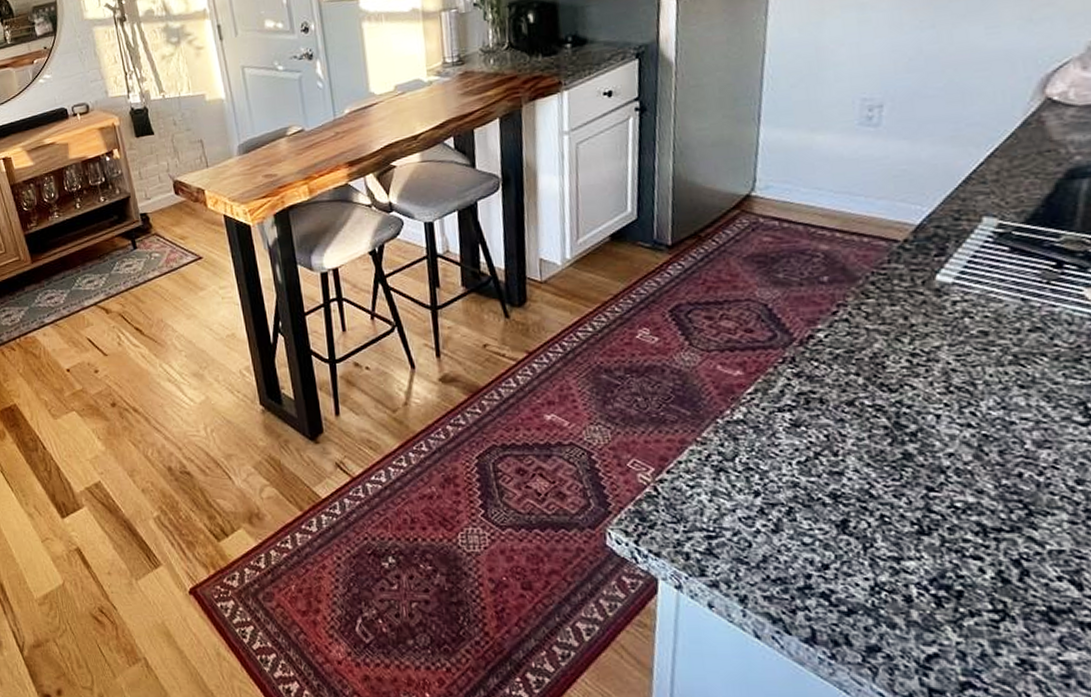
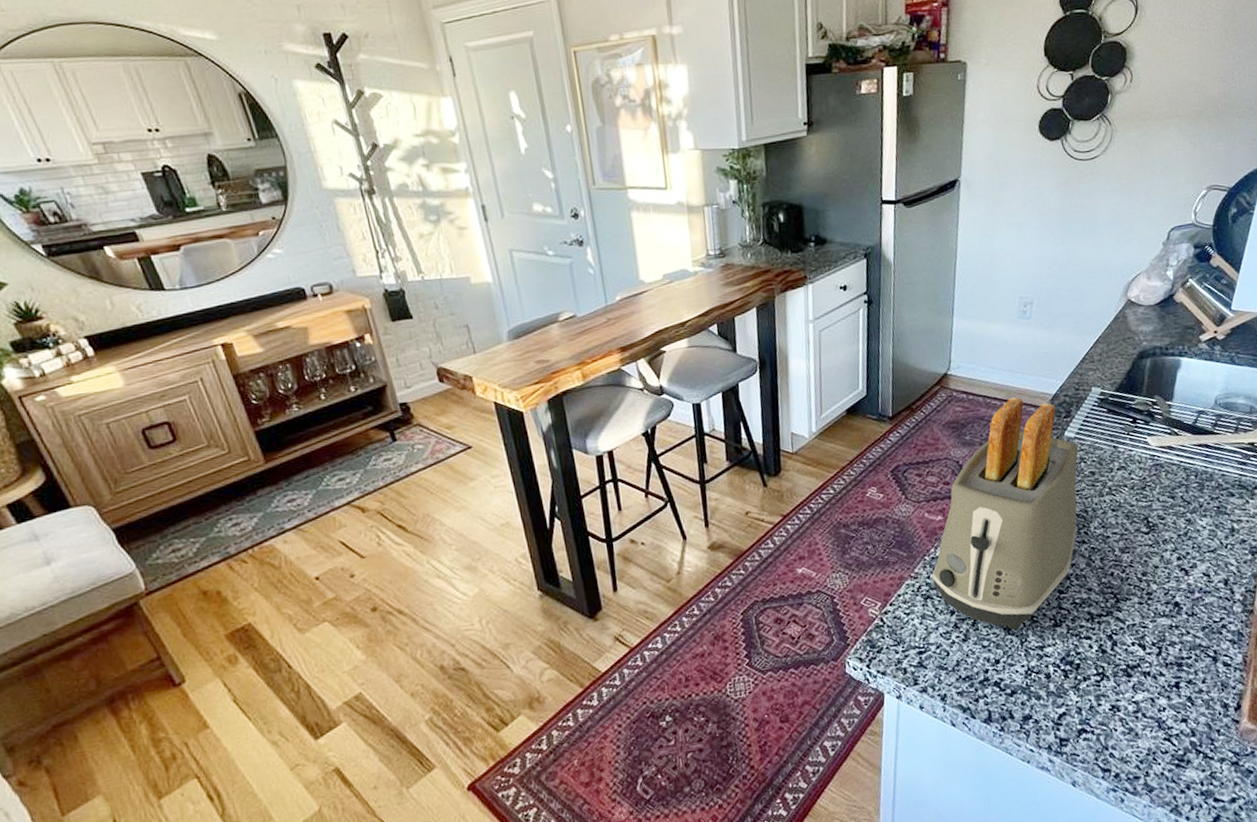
toaster: none [726,226,960,530] -> present [932,397,1079,631]

